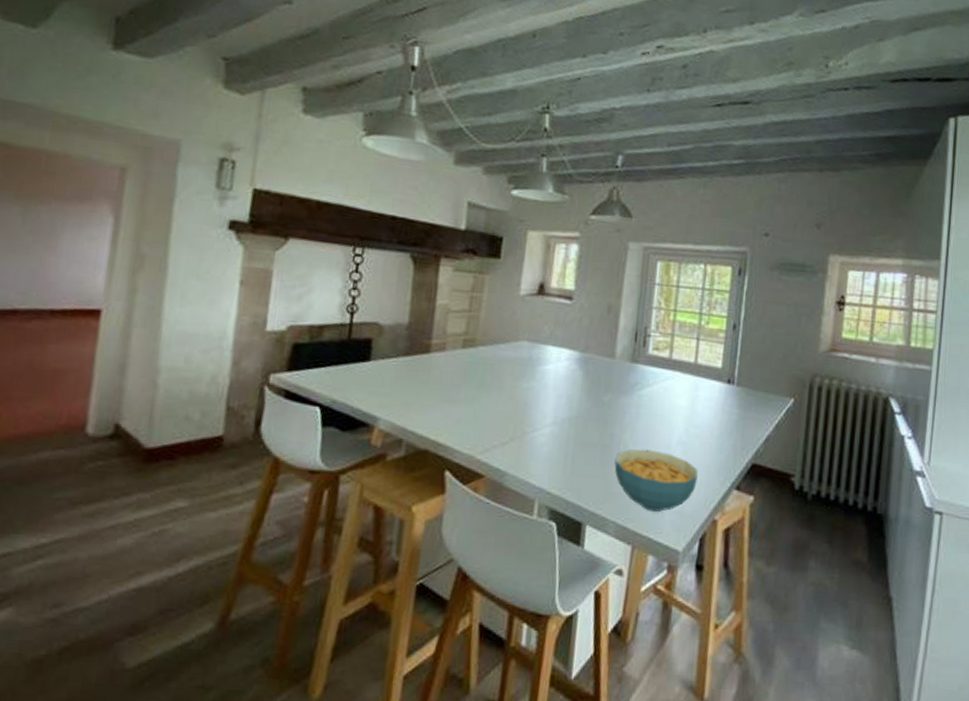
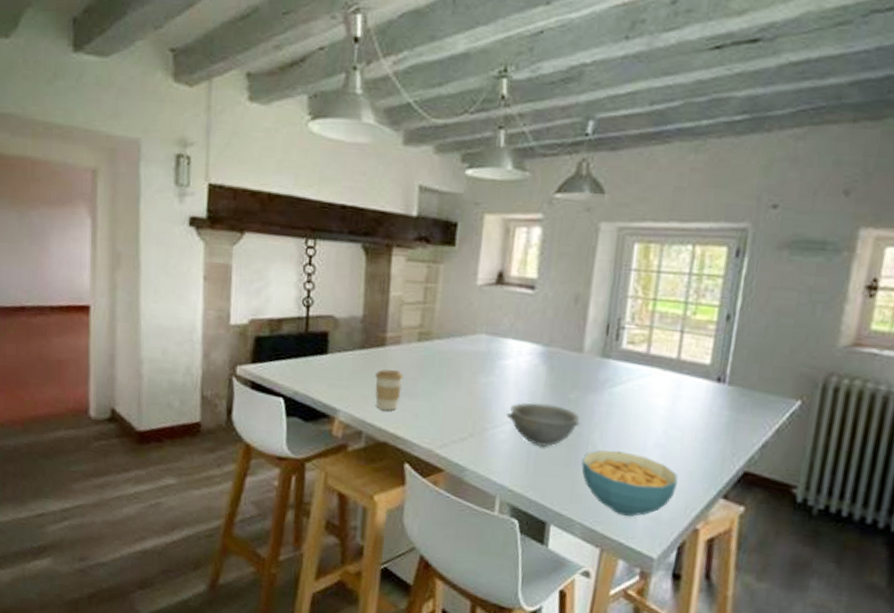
coffee cup: none [418,376,448,418] -> present [375,369,404,411]
bowl: none [546,406,613,449] -> present [507,402,580,448]

